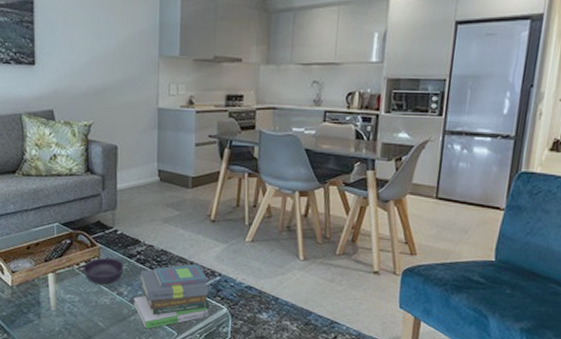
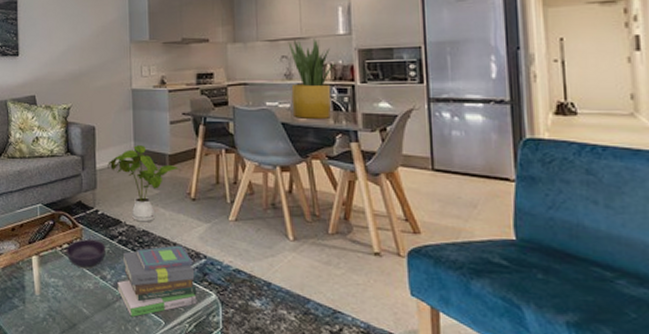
house plant: none [129,166,202,242] -> present [108,145,180,222]
planter: none [316,63,366,146] -> present [288,37,337,119]

